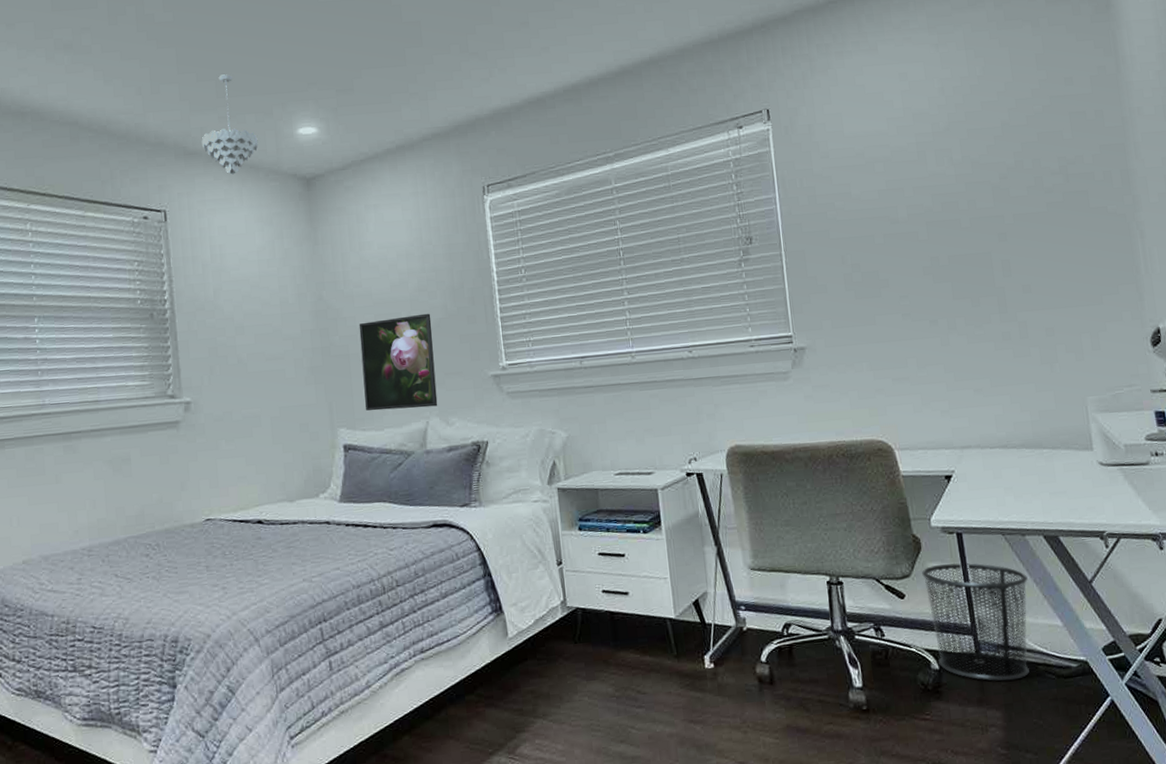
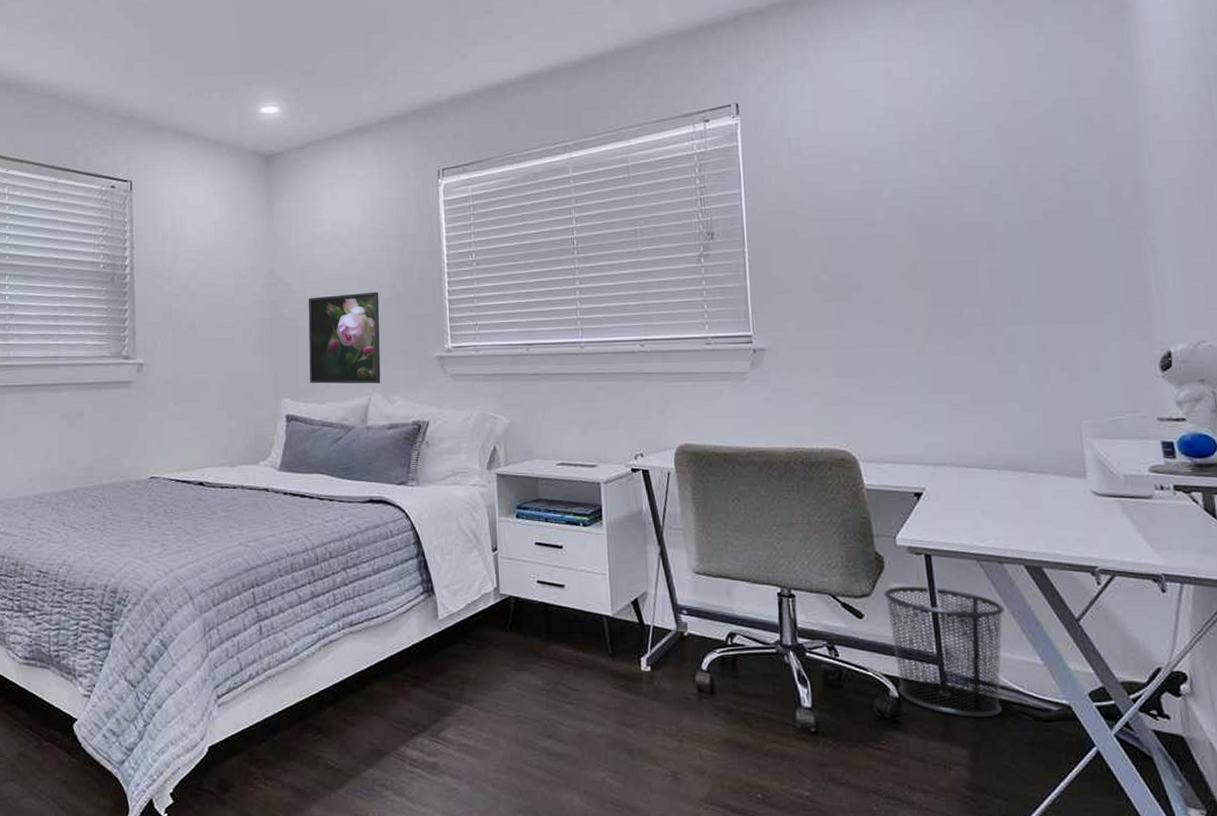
pendant light: present [201,74,259,175] -> none [169,54,222,149]

